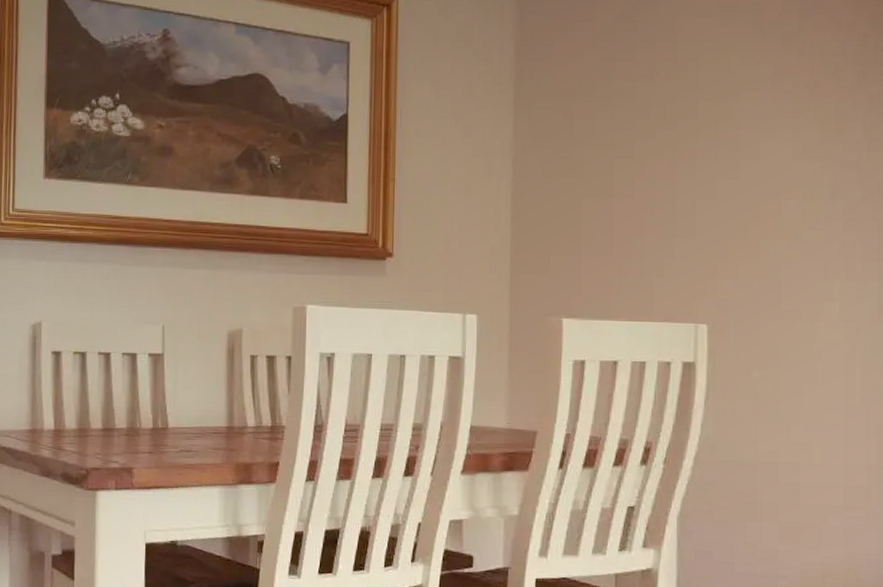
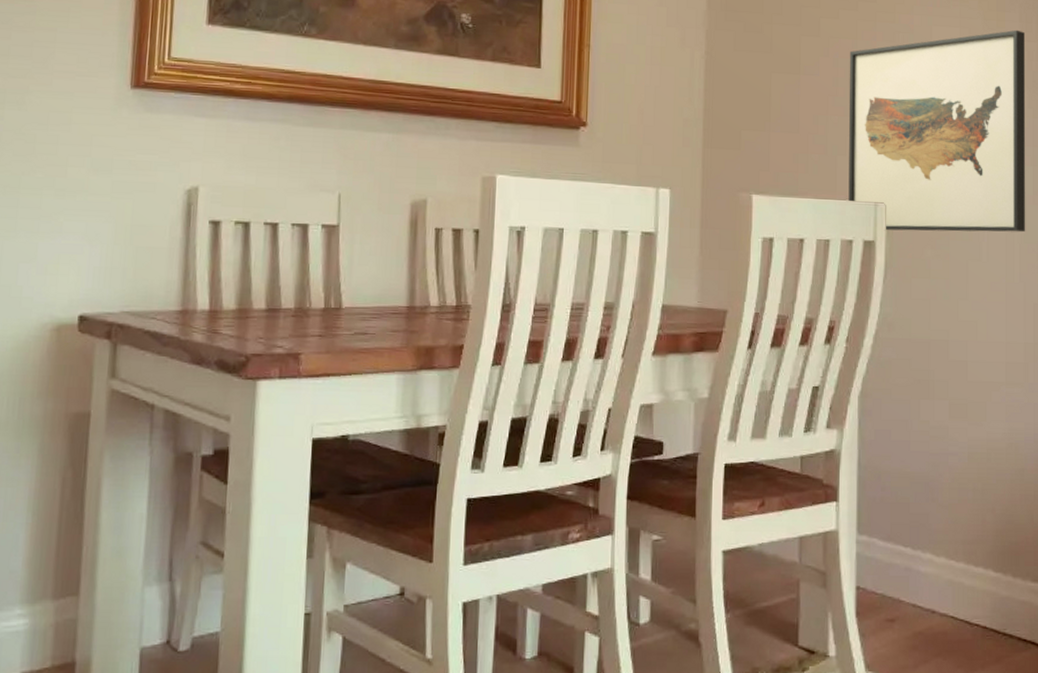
wall art: none [666,139,870,352] -> present [848,29,1026,232]

